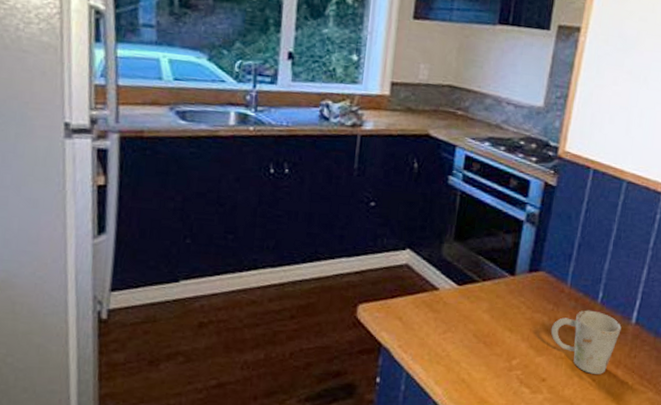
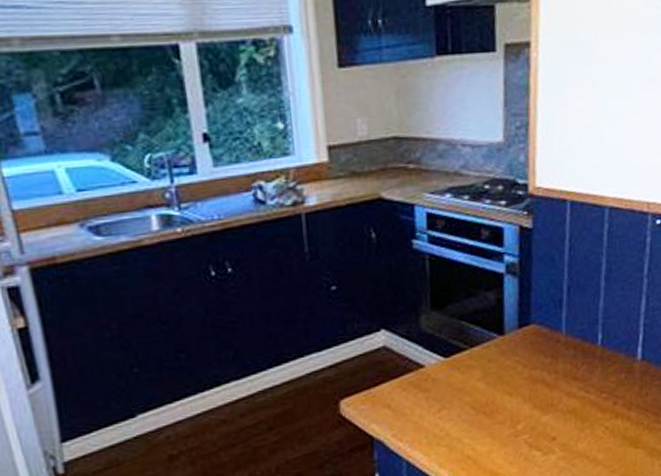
mug: present [550,310,622,374] -> none [552,355,628,422]

